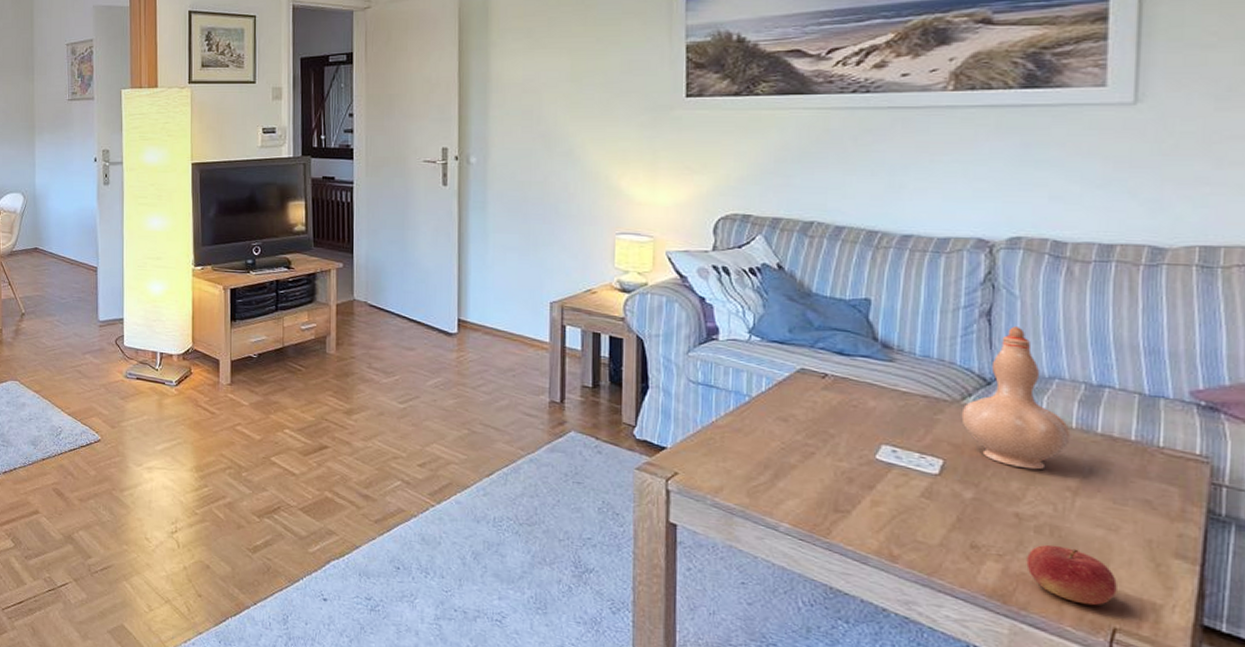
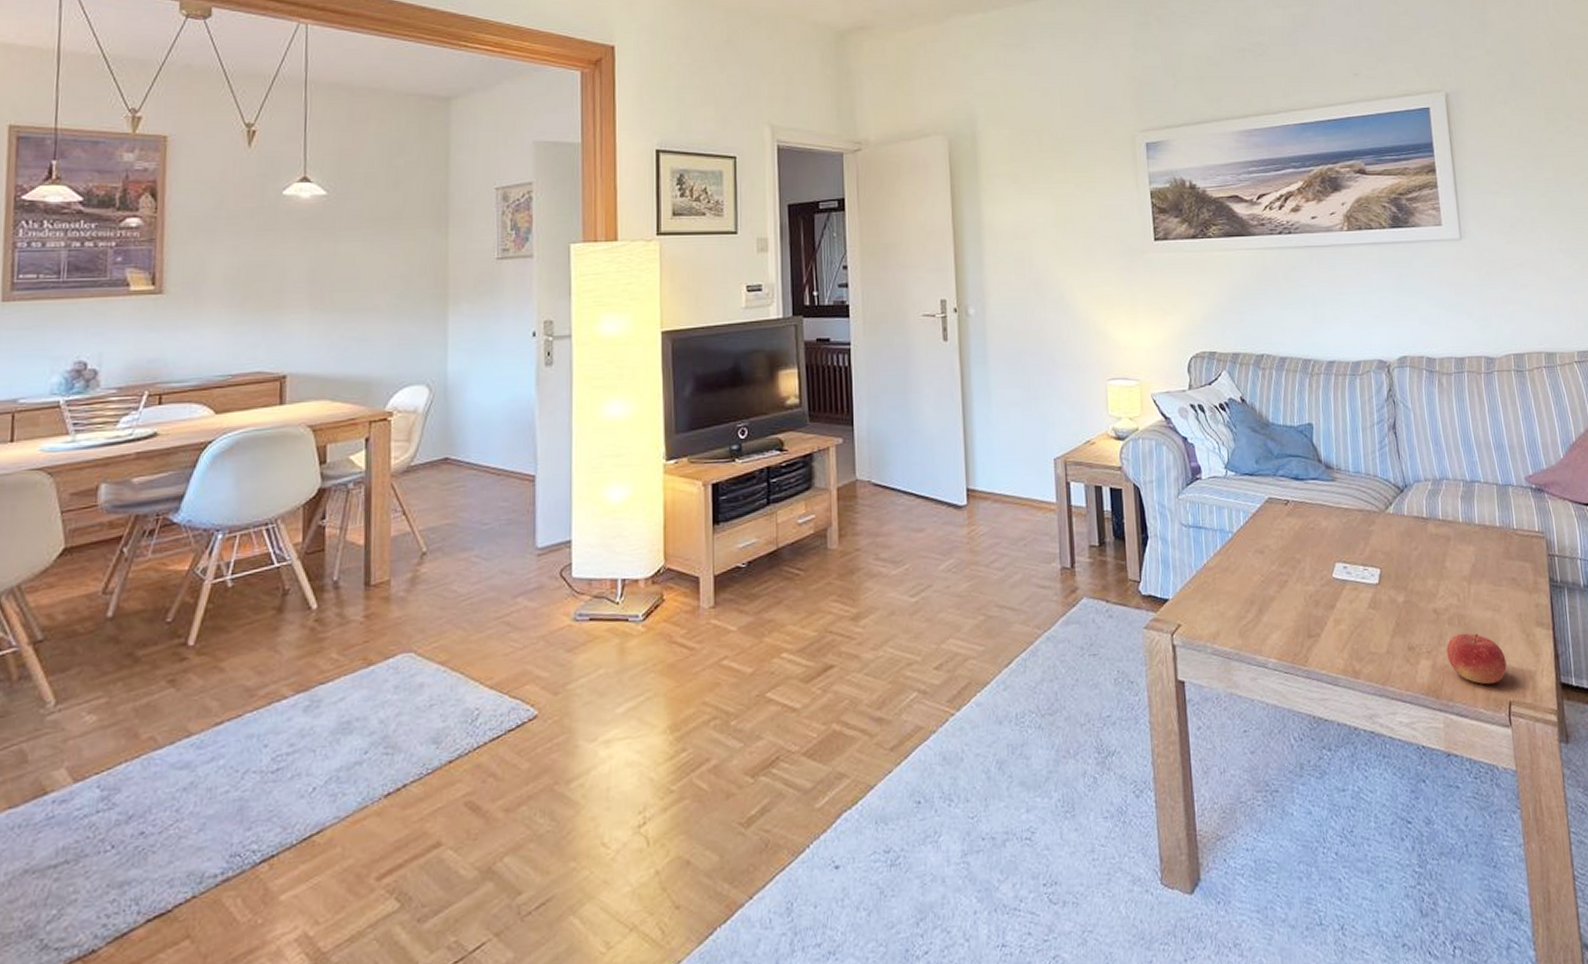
vase: present [961,326,1071,470] -> none [1387,436,1460,566]

